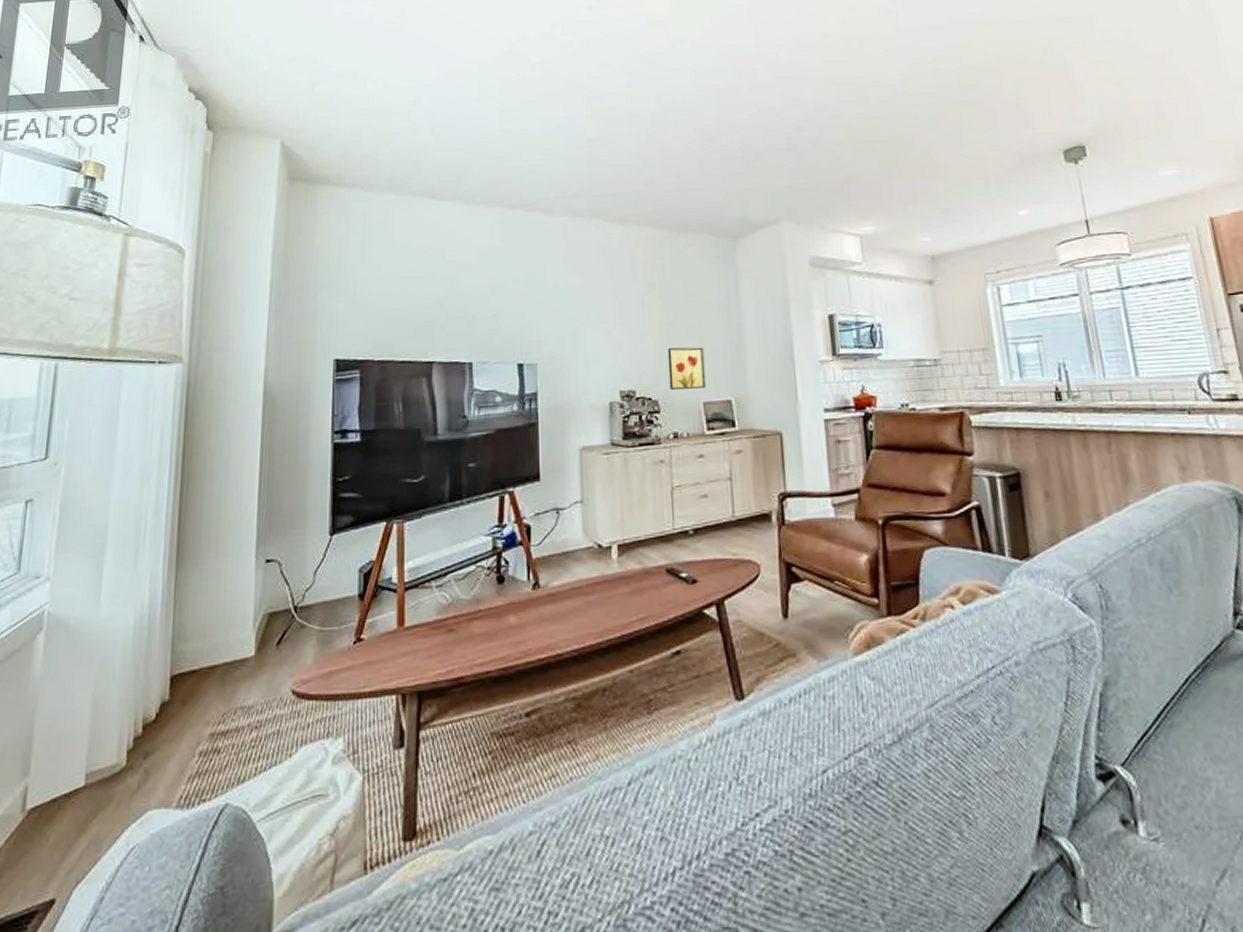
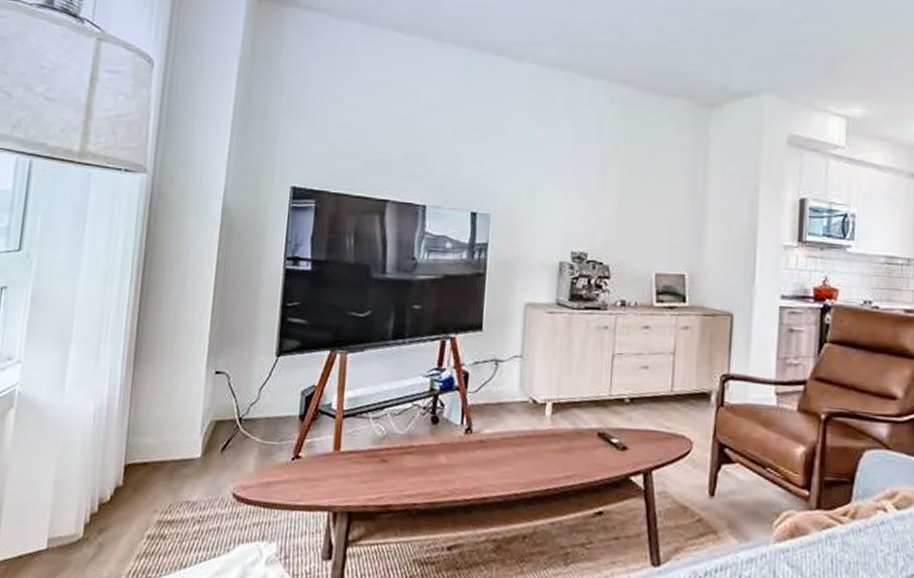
wall art: present [667,347,706,390] -> none [622,214,663,259]

